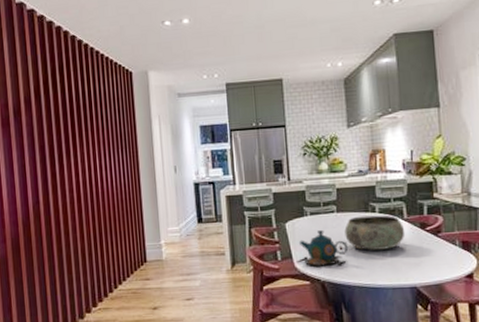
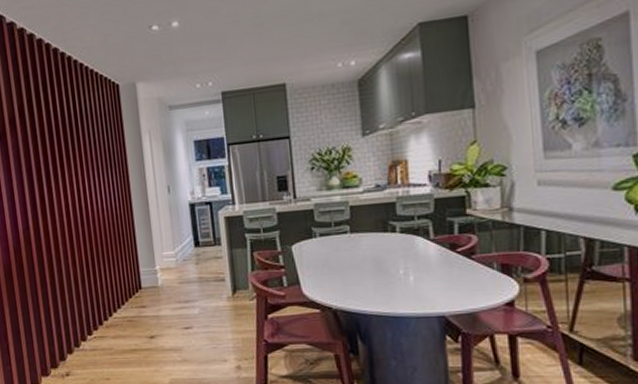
teapot: present [297,230,349,268] -> none [305,253,365,295]
bowl: present [344,215,404,251] -> none [359,235,430,275]

